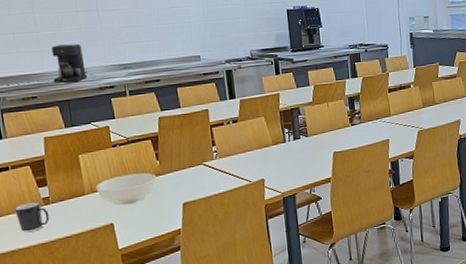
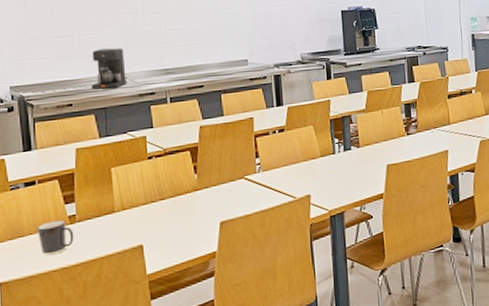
bowl: present [95,172,157,206] -> none [127,187,194,225]

